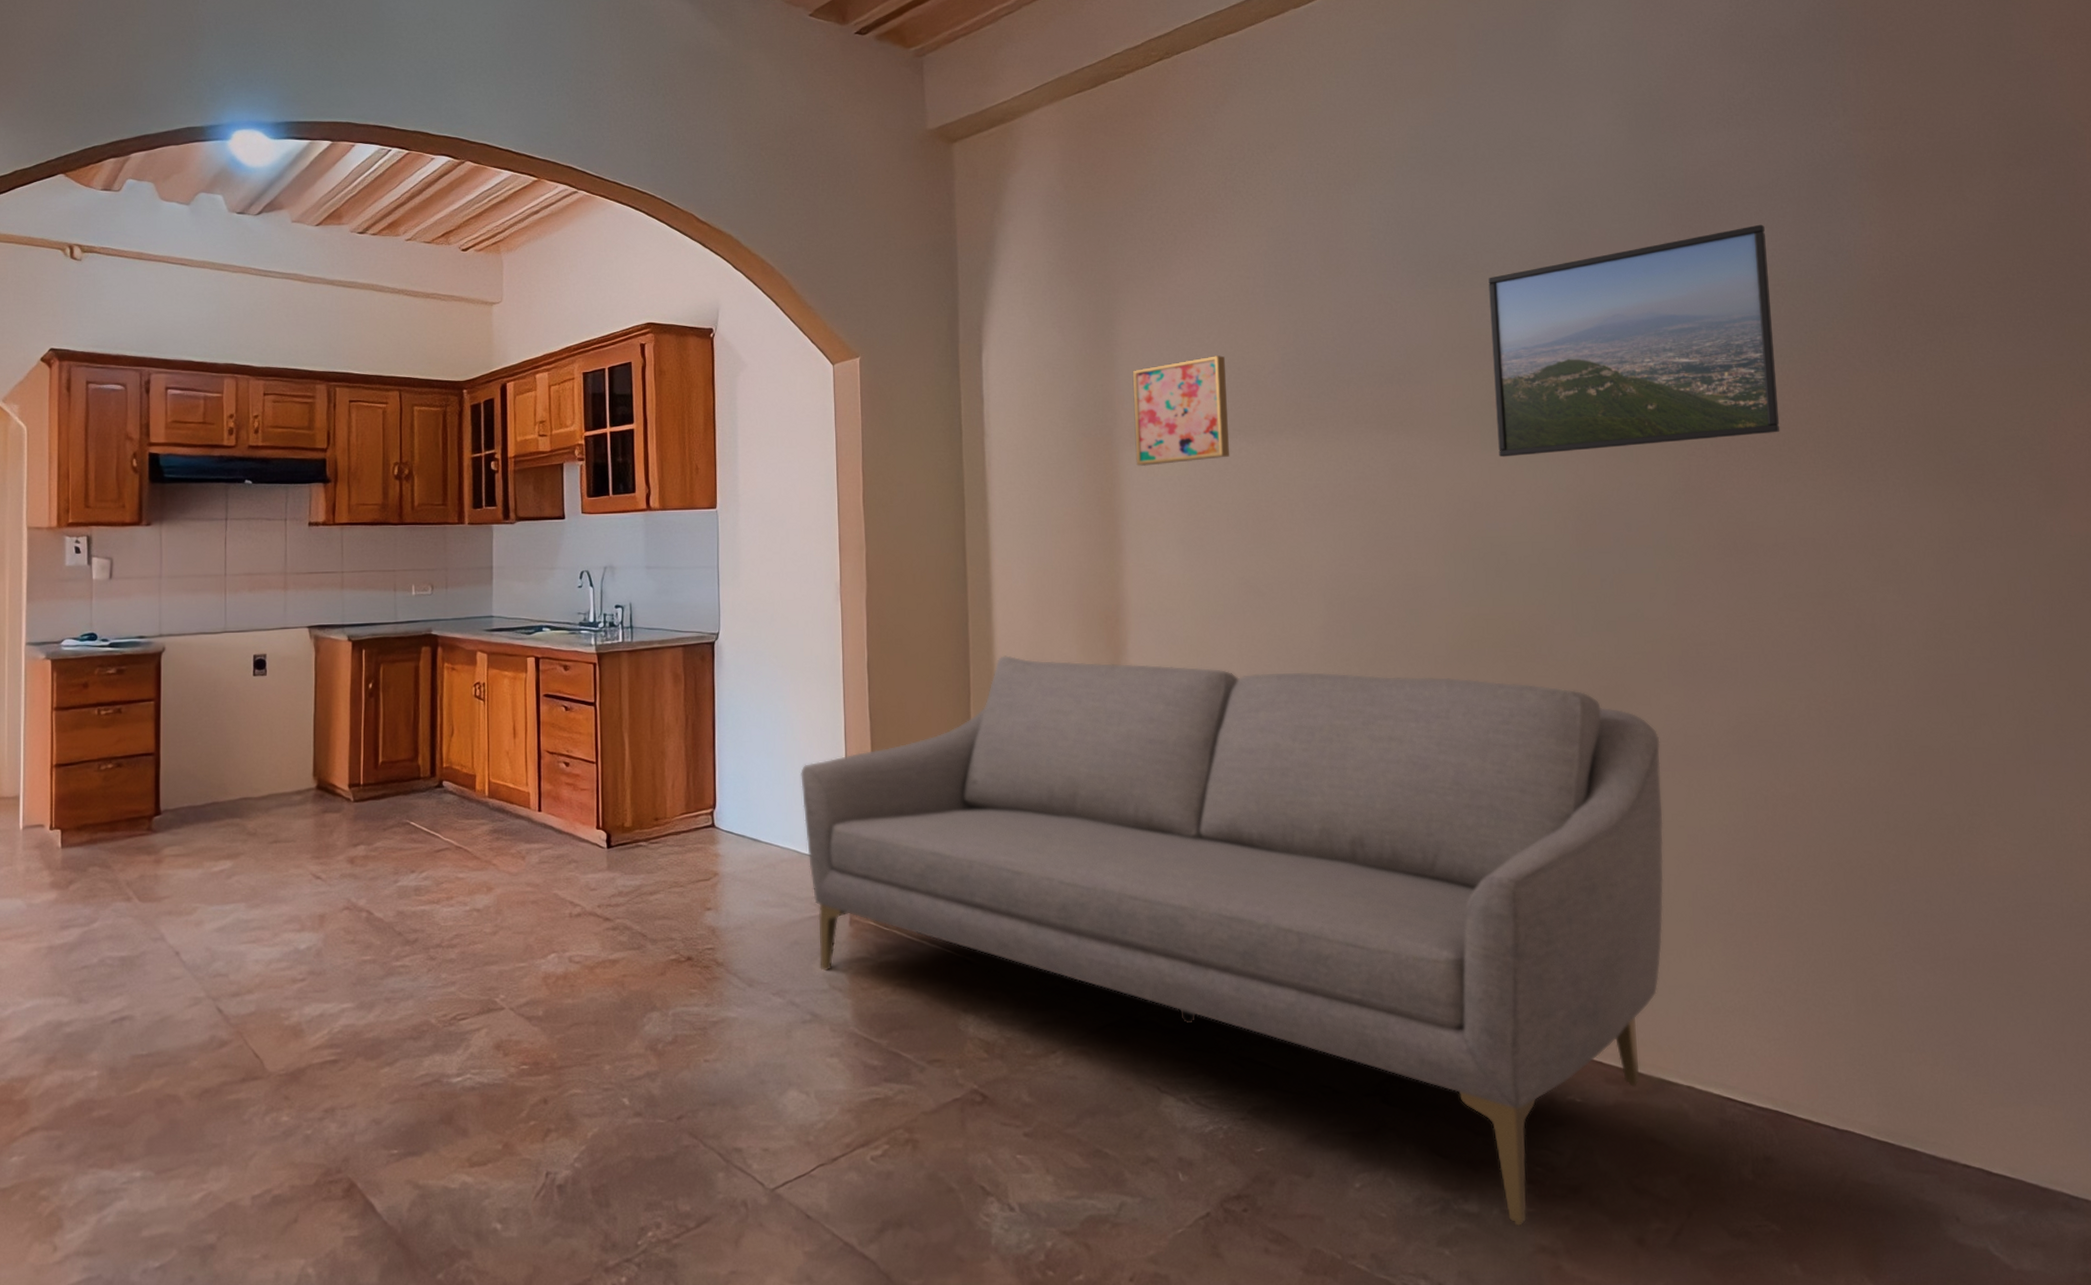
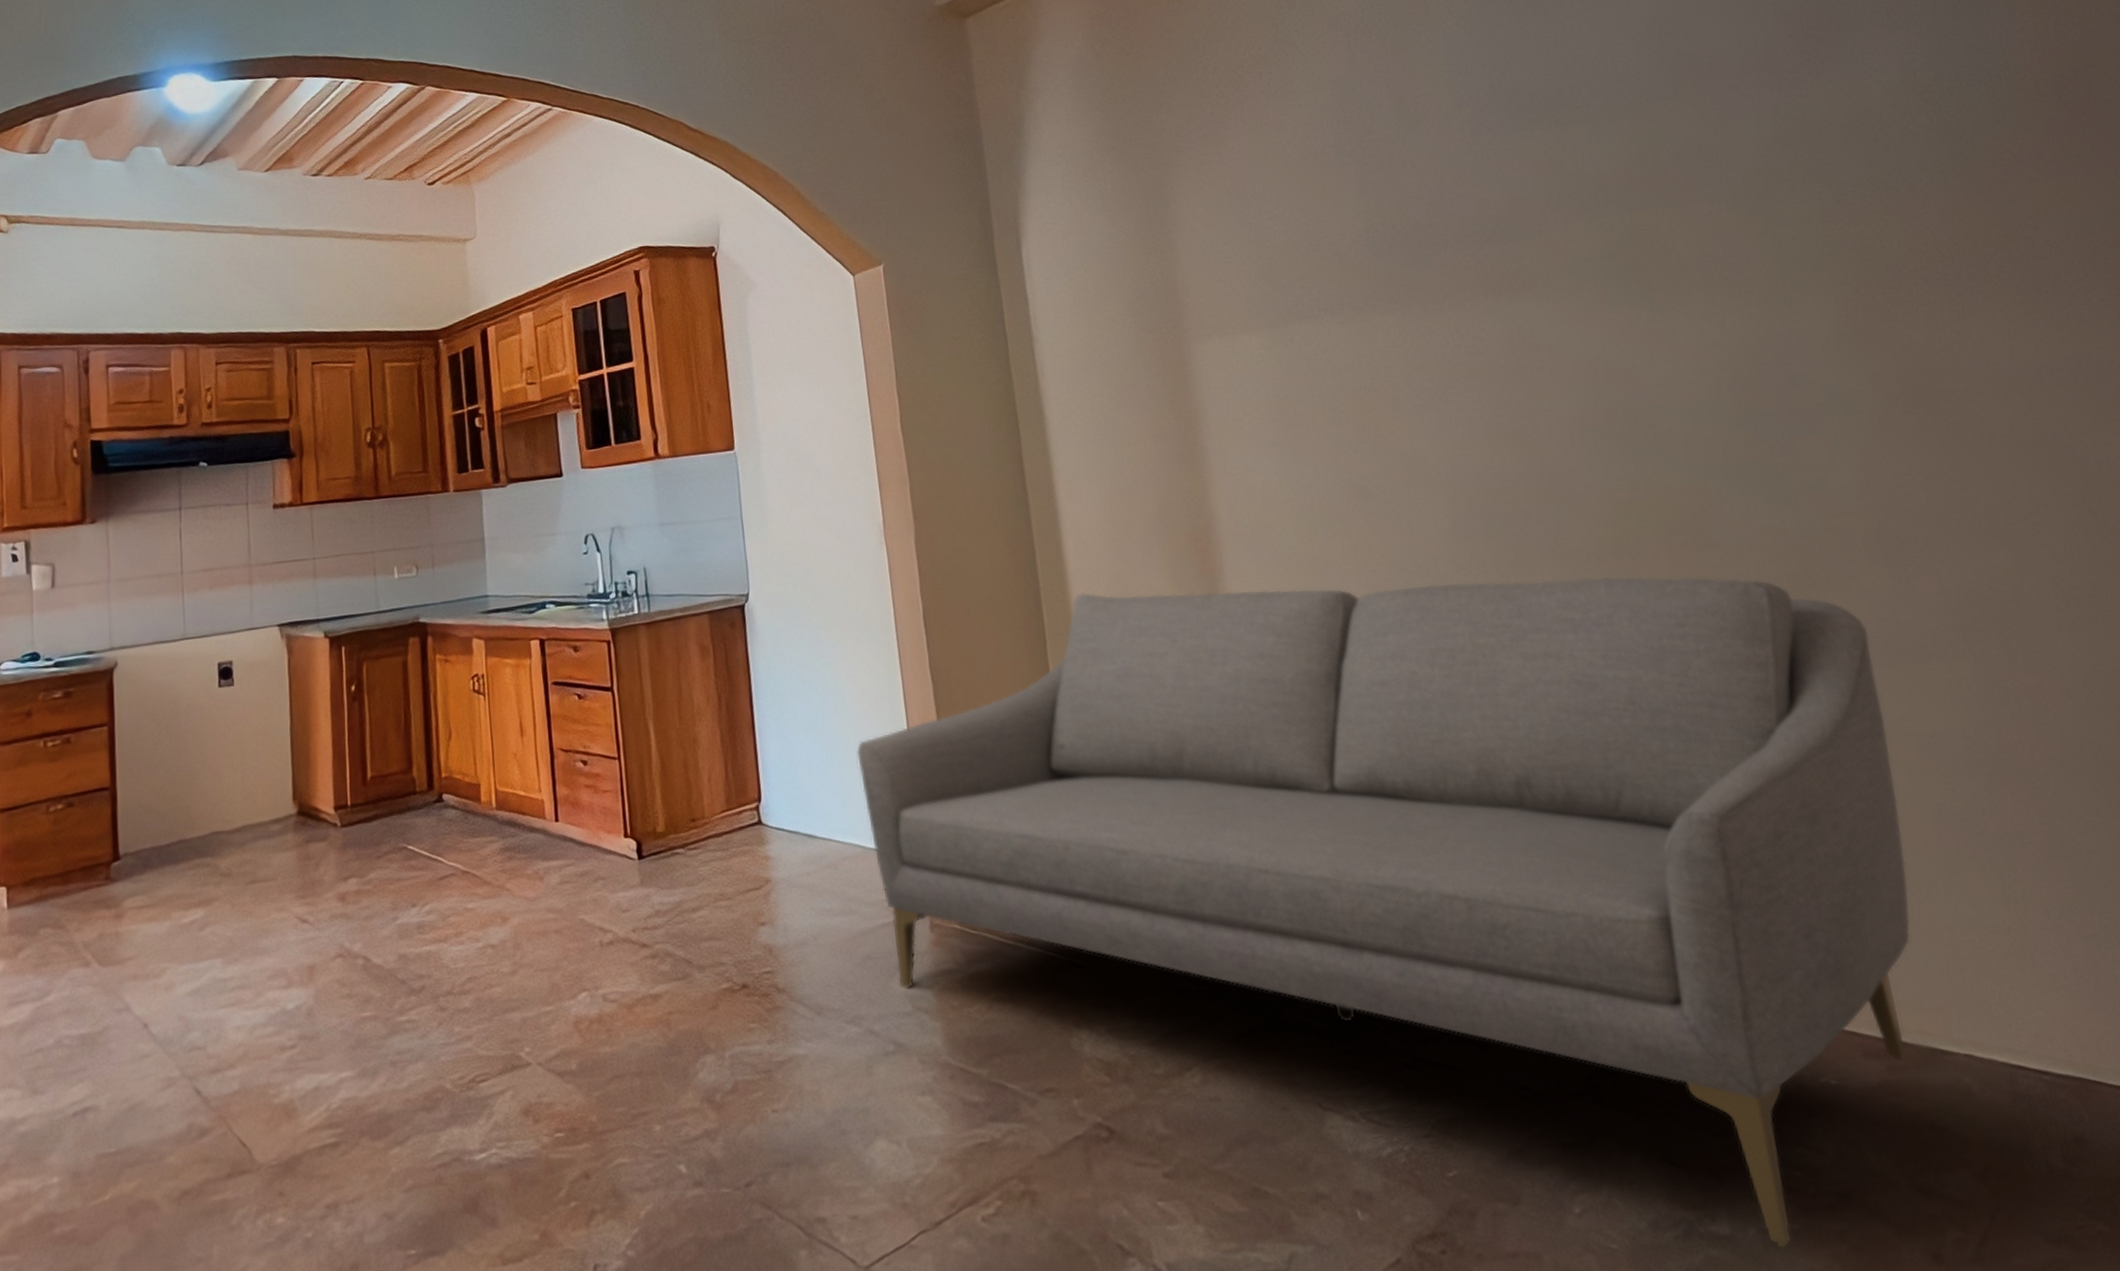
wall art: present [1132,355,1229,466] -> none [1194,227,1317,361]
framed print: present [1488,224,1780,457] -> none [1590,26,1954,315]

